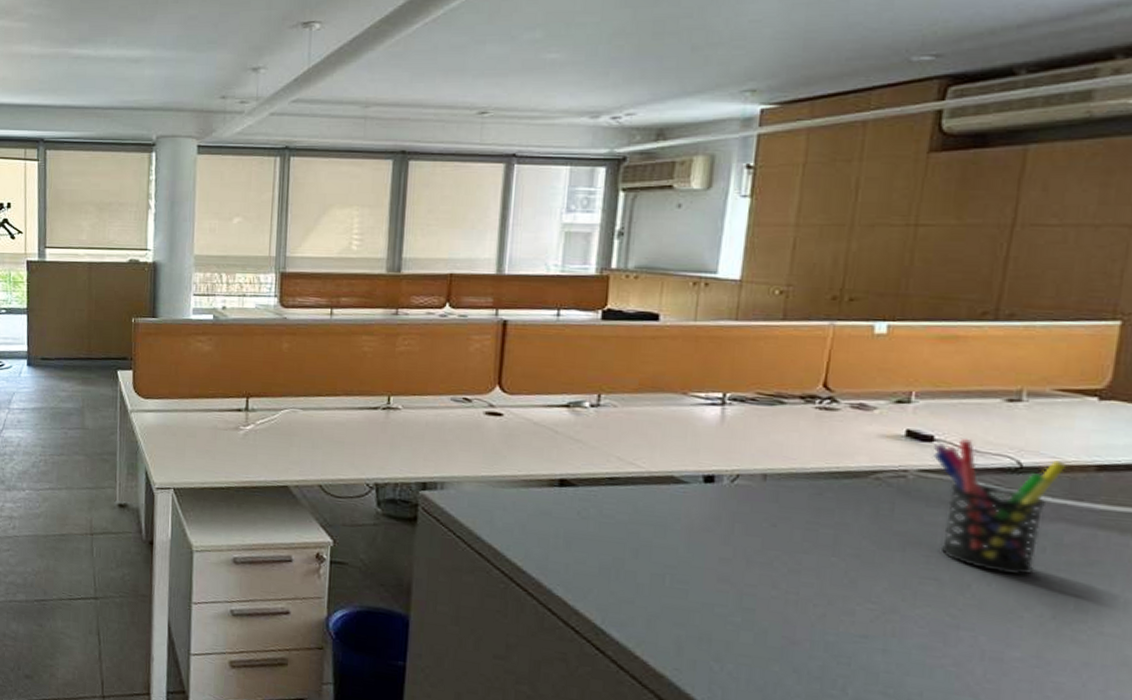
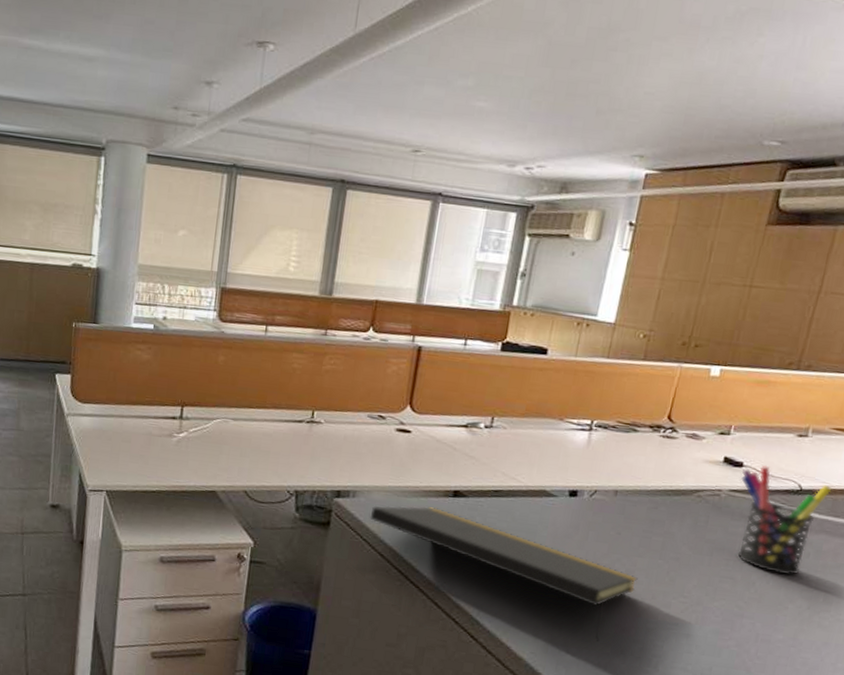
notepad: none [462,498,806,657] -> present [370,505,638,642]

